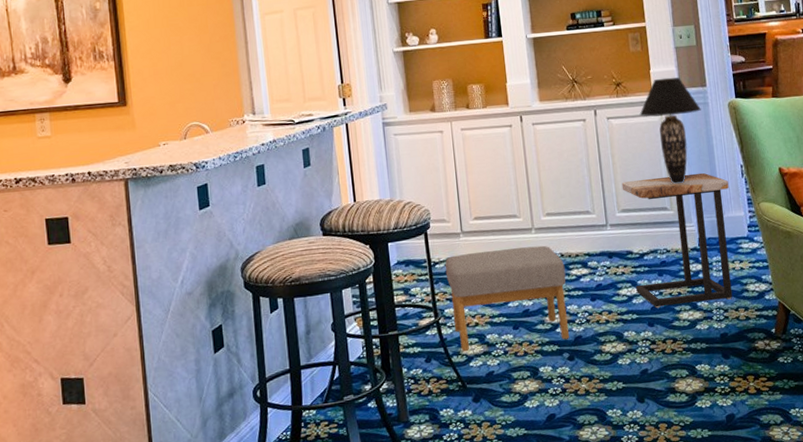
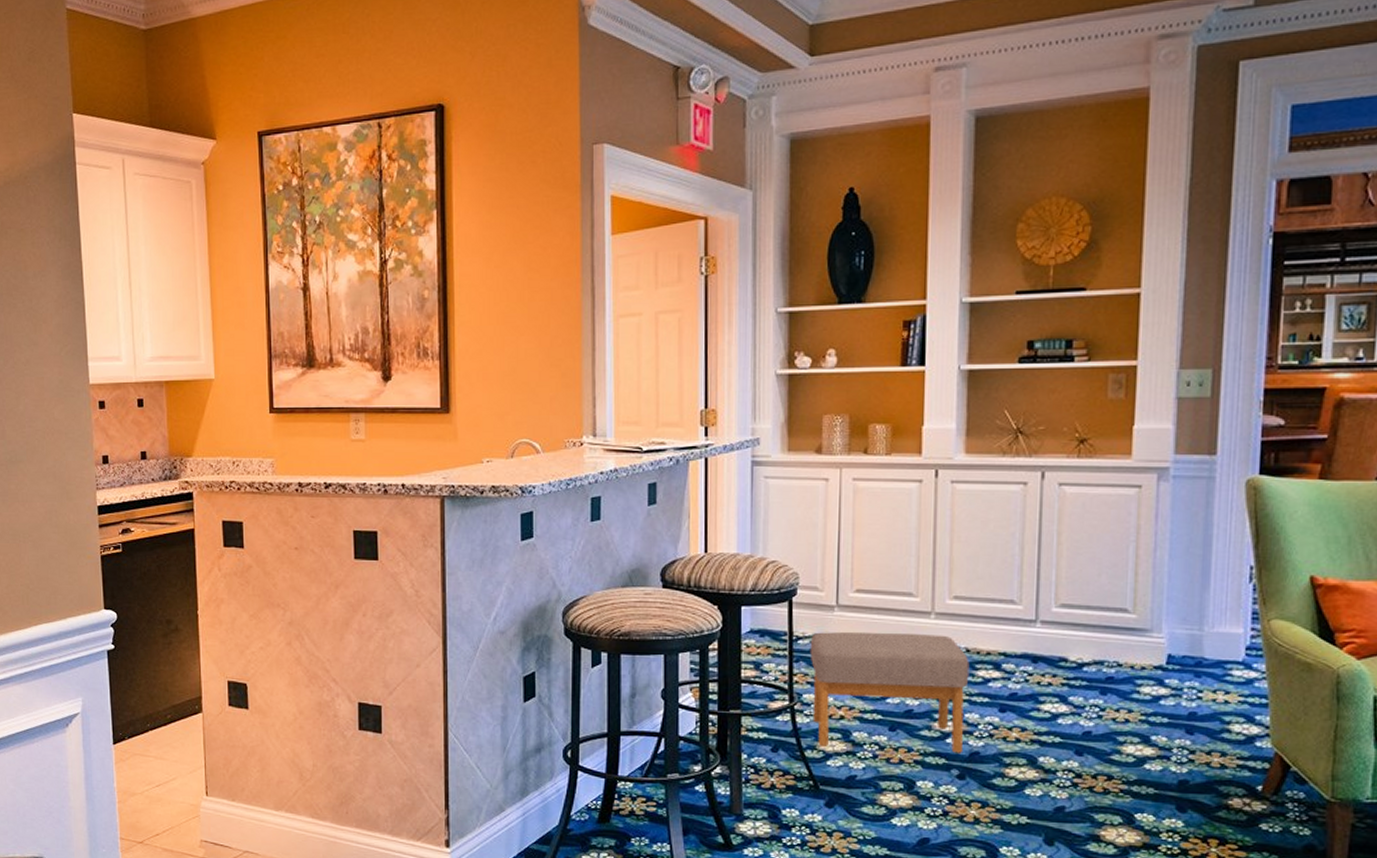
side table: present [621,172,733,308] -> none [1065,568,1227,739]
table lamp: present [639,77,701,184] -> none [1107,438,1203,580]

